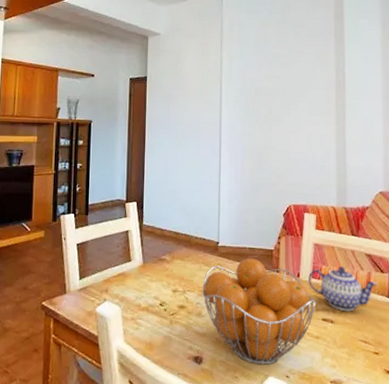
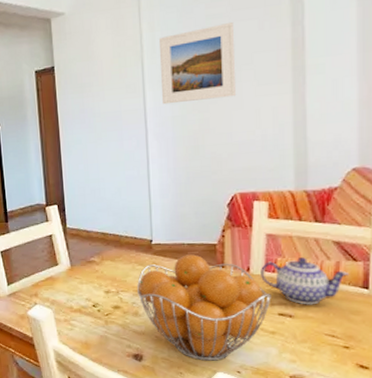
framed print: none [235,62,294,122] -> present [159,22,237,105]

